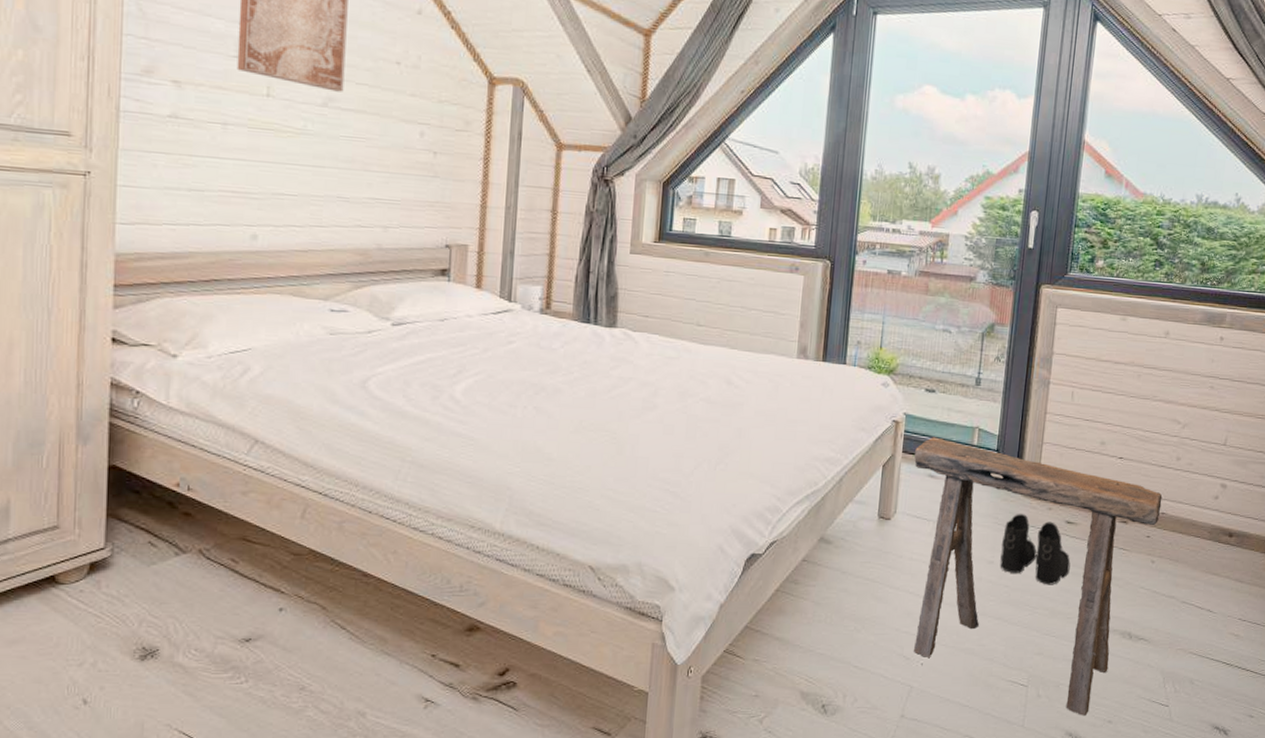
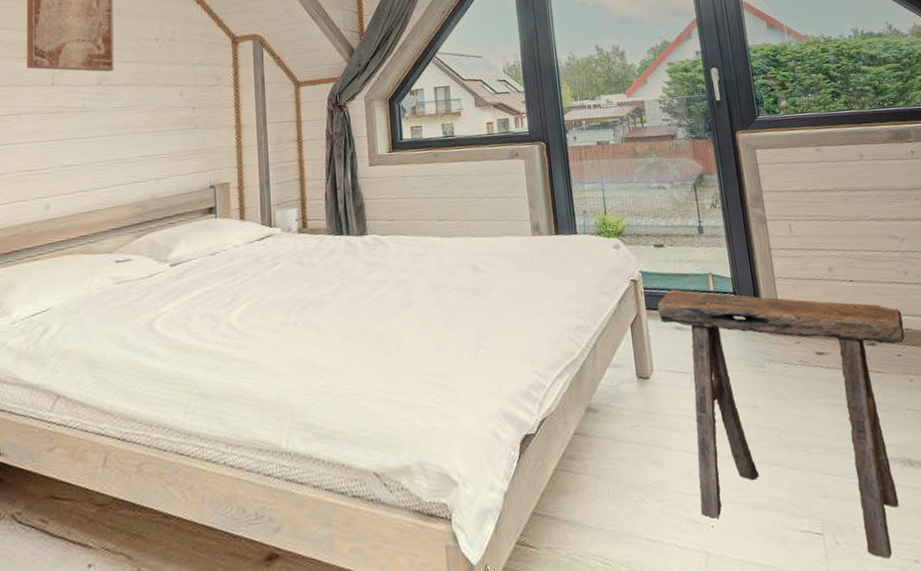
boots: present [1000,514,1071,585] -> none [759,352,833,422]

